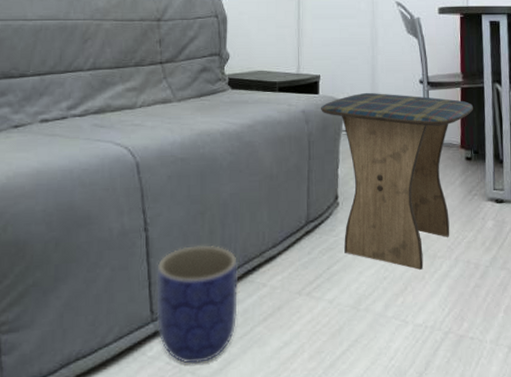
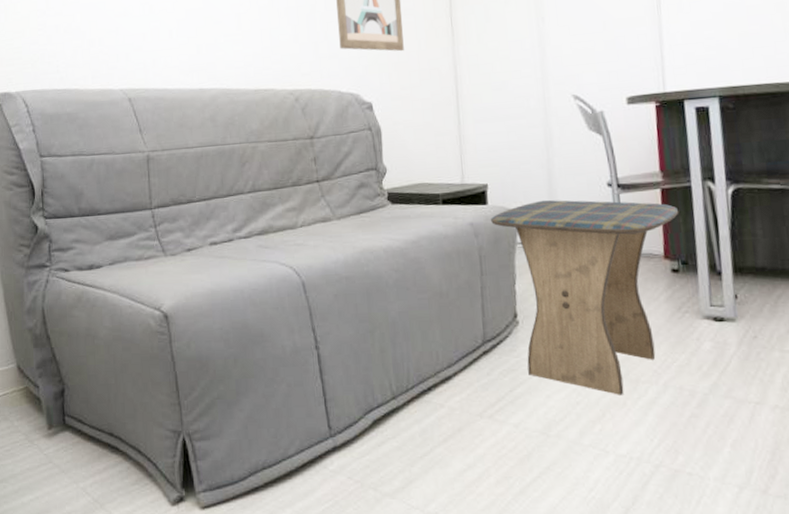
planter: present [156,245,238,364] -> none [330,364,416,480]

